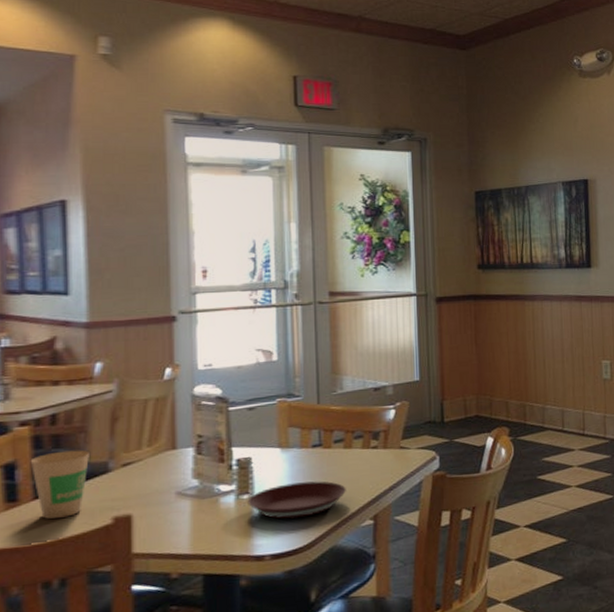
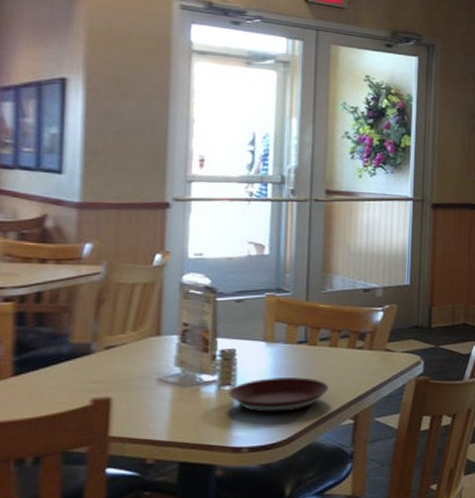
paper cup: present [30,450,89,519] -> none [11,329,72,396]

